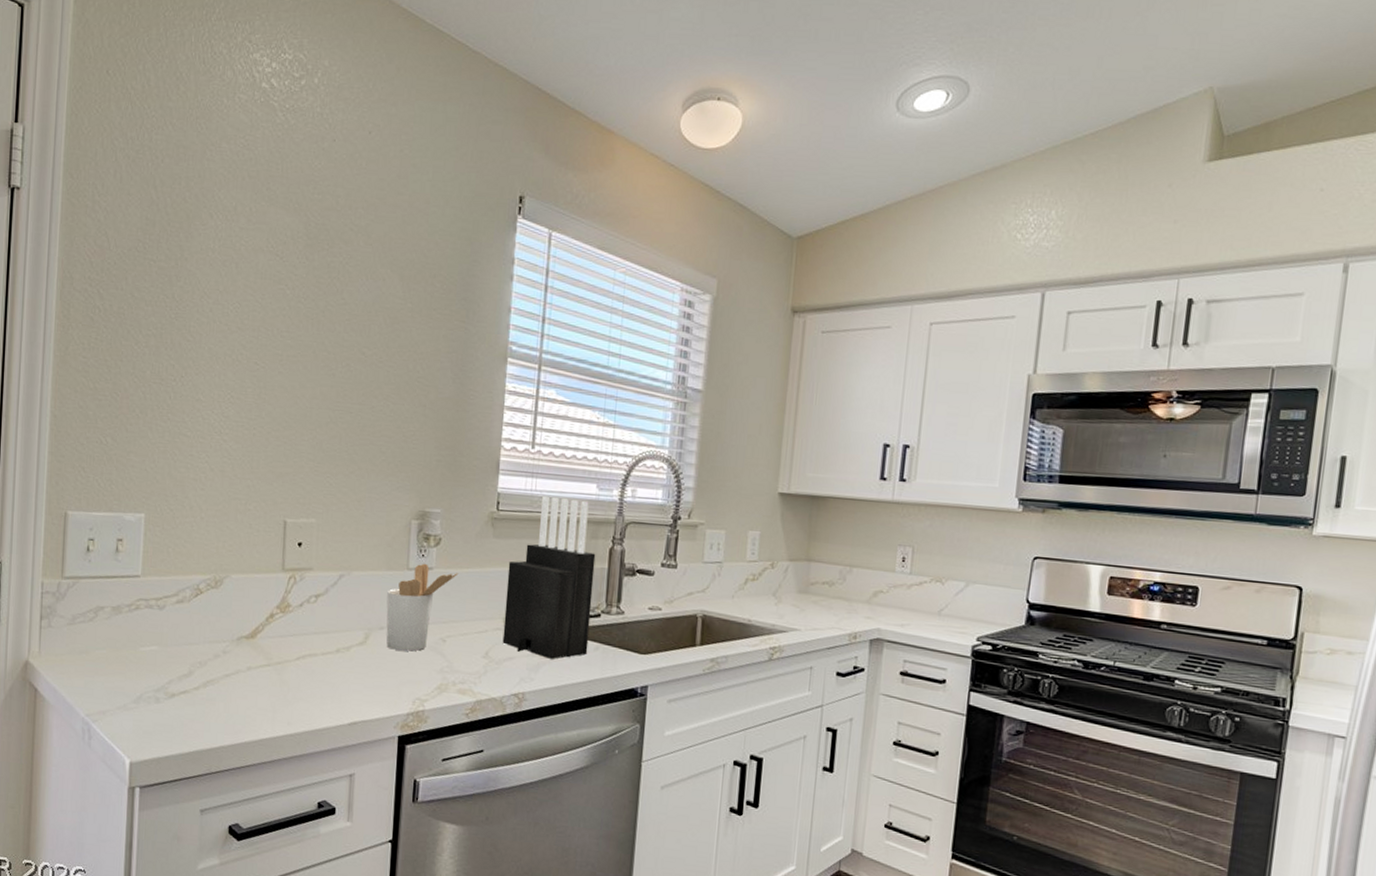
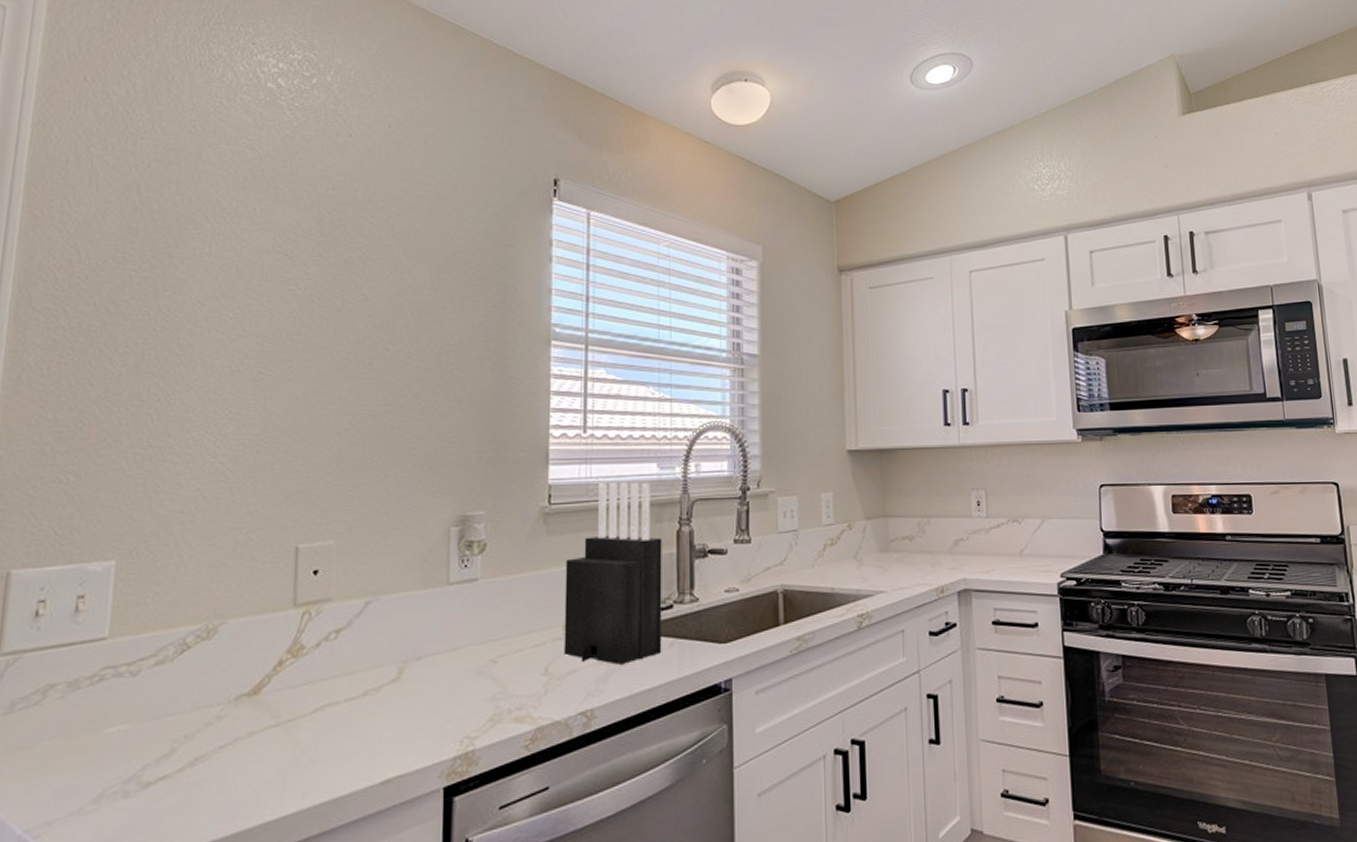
utensil holder: present [386,563,459,652] -> none [424,574,509,682]

